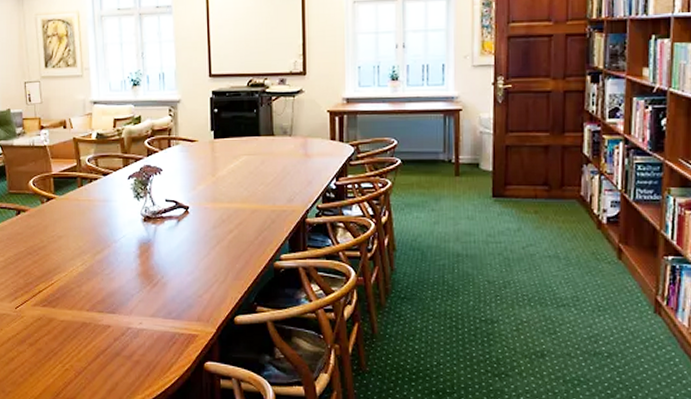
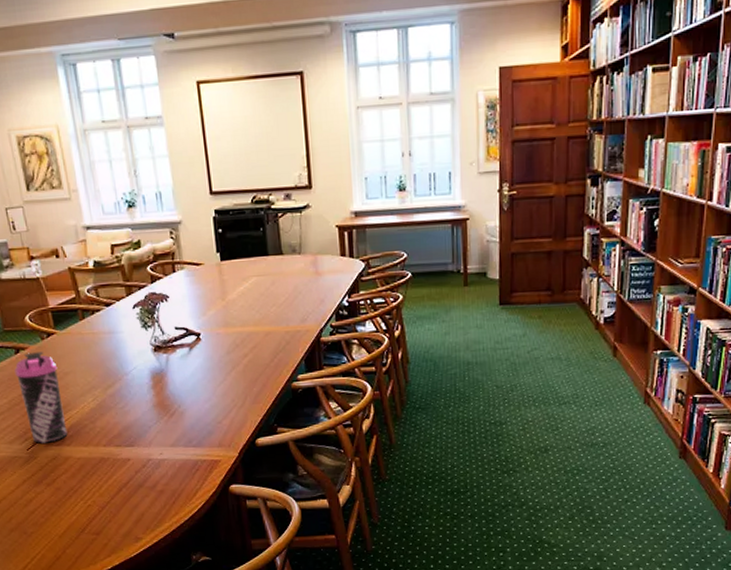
water bottle: none [14,215,55,303] -> present [14,352,68,444]

